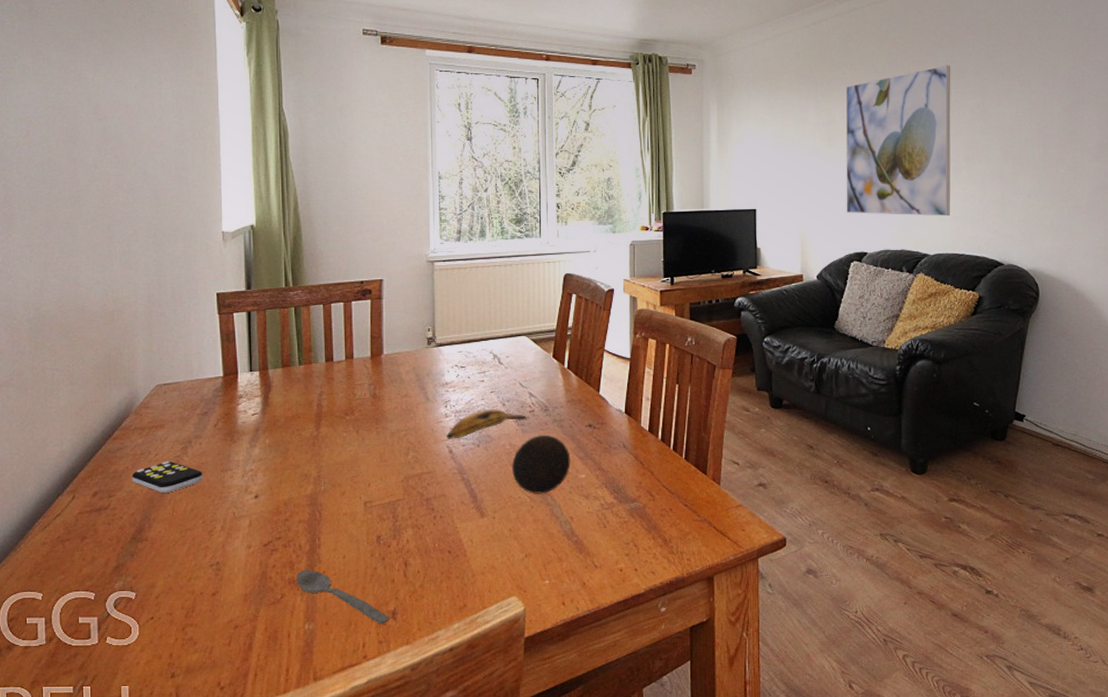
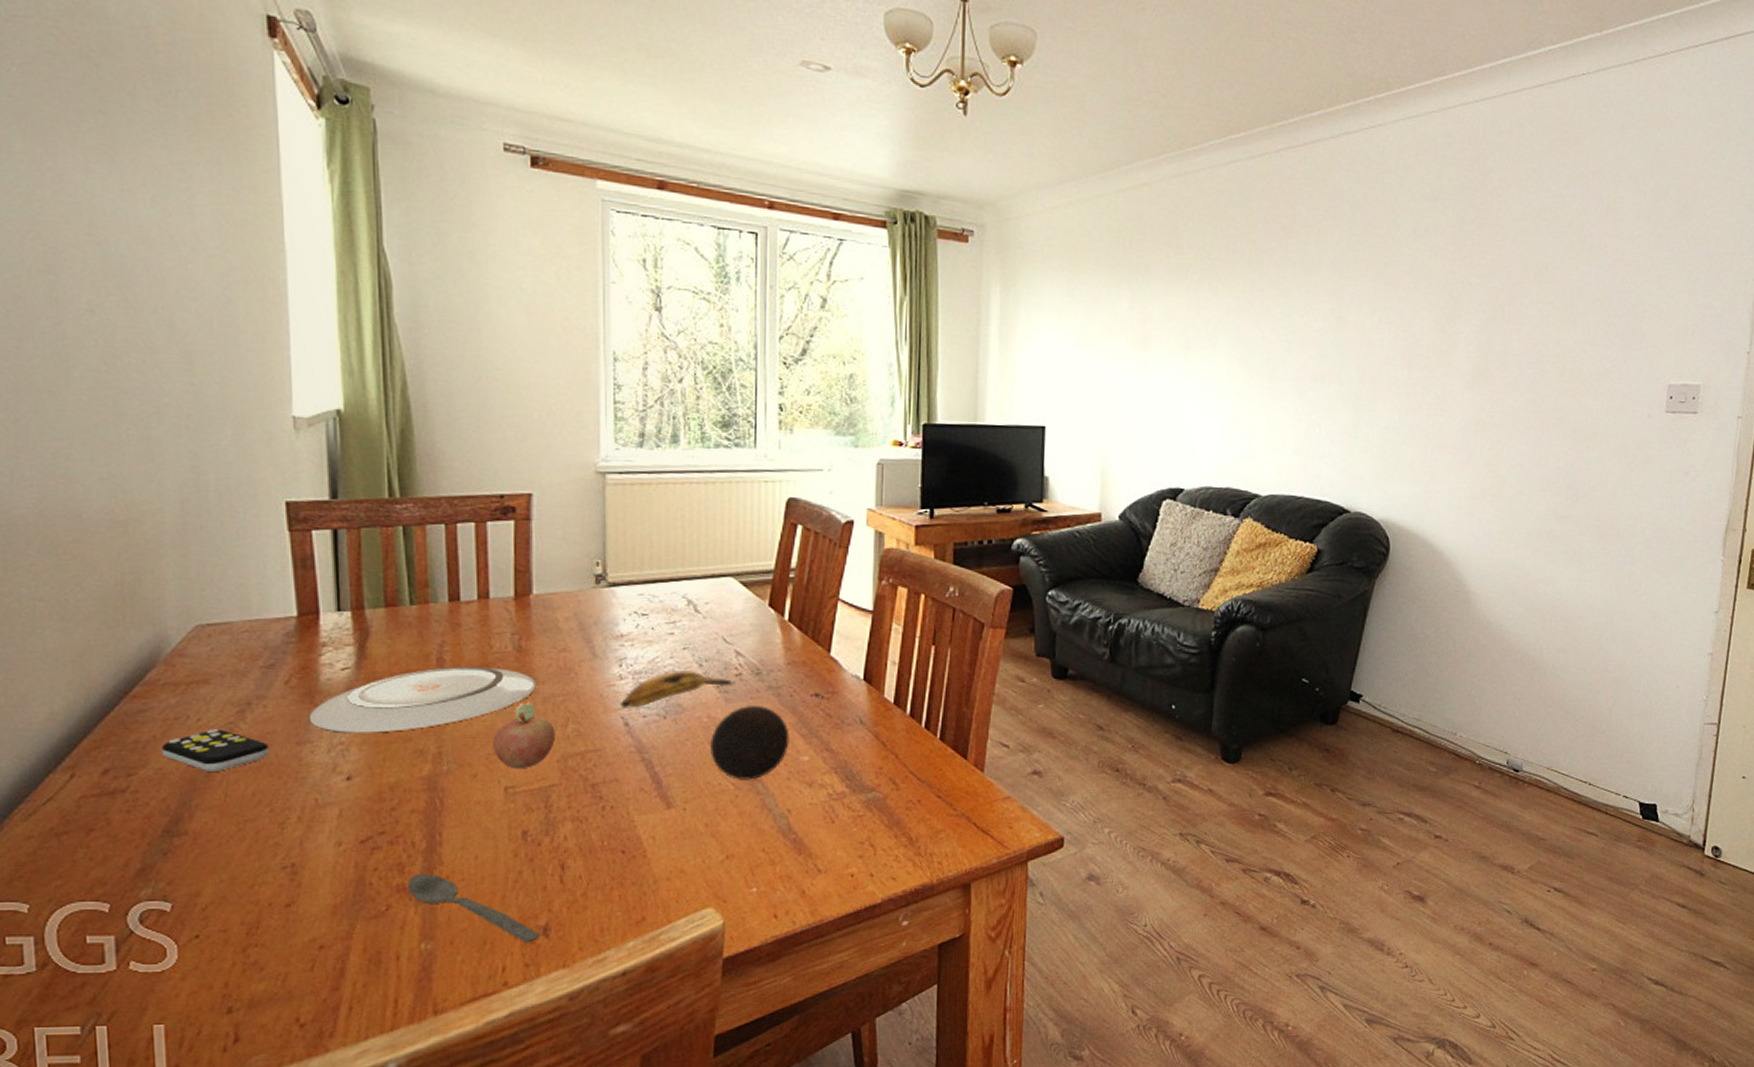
plate: none [229,410,386,462] -> present [308,666,536,733]
fruit: none [356,436,400,488] -> present [493,702,555,769]
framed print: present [845,65,951,217] -> none [1160,255,1302,449]

